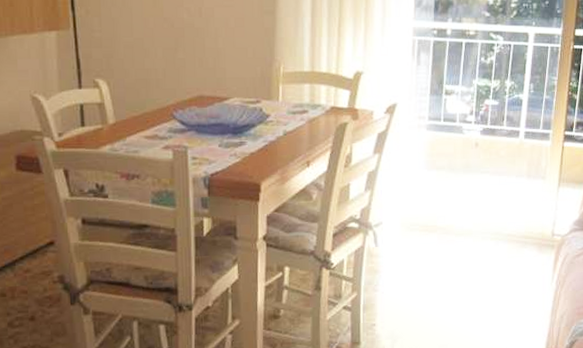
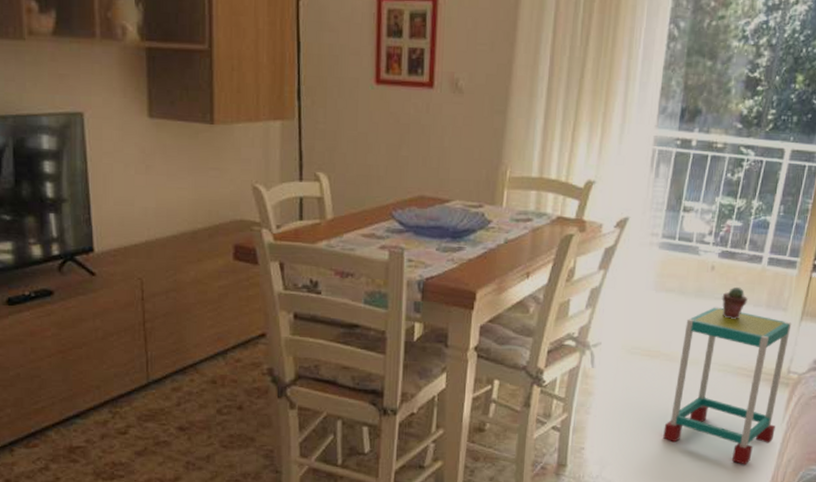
side table: none [447,180,551,325] -> present [663,307,792,465]
potted succulent: none [487,160,510,190] -> present [722,286,748,319]

